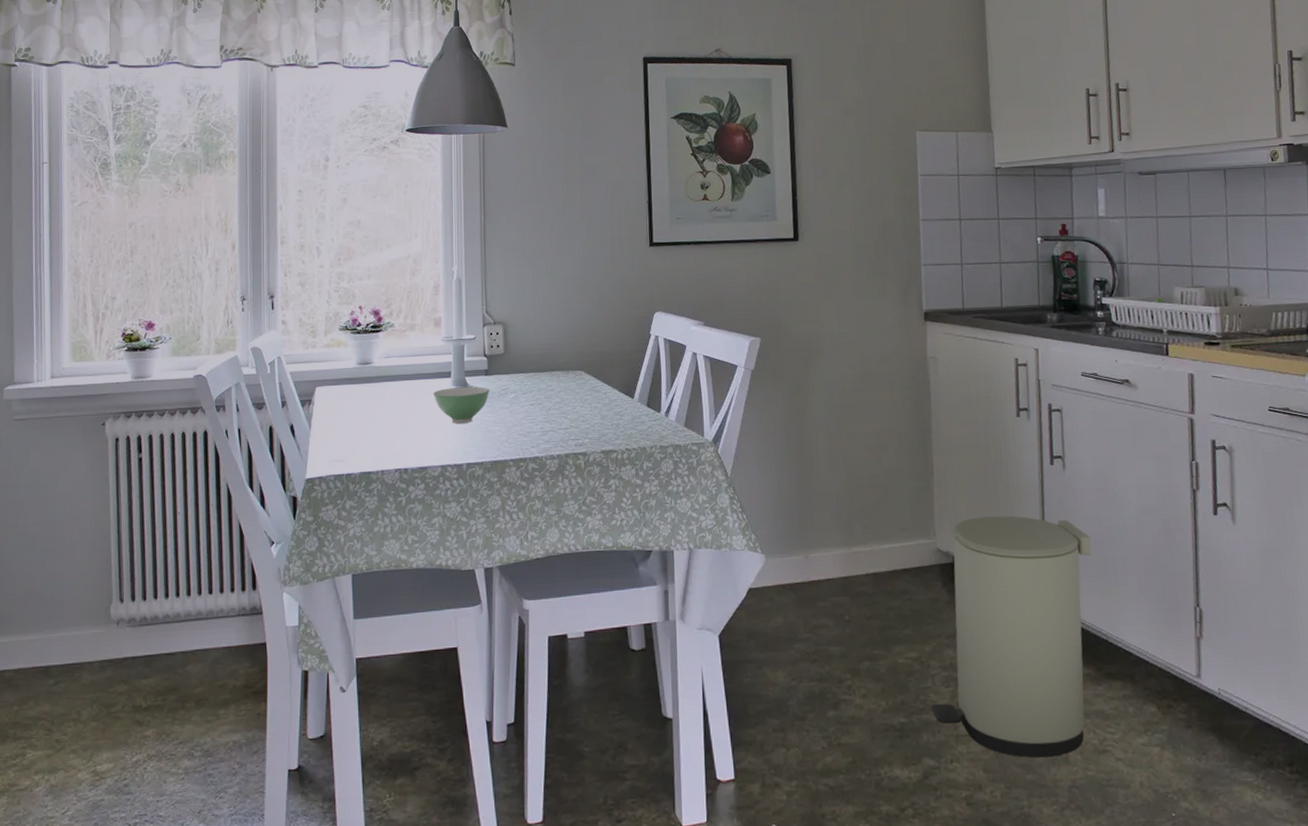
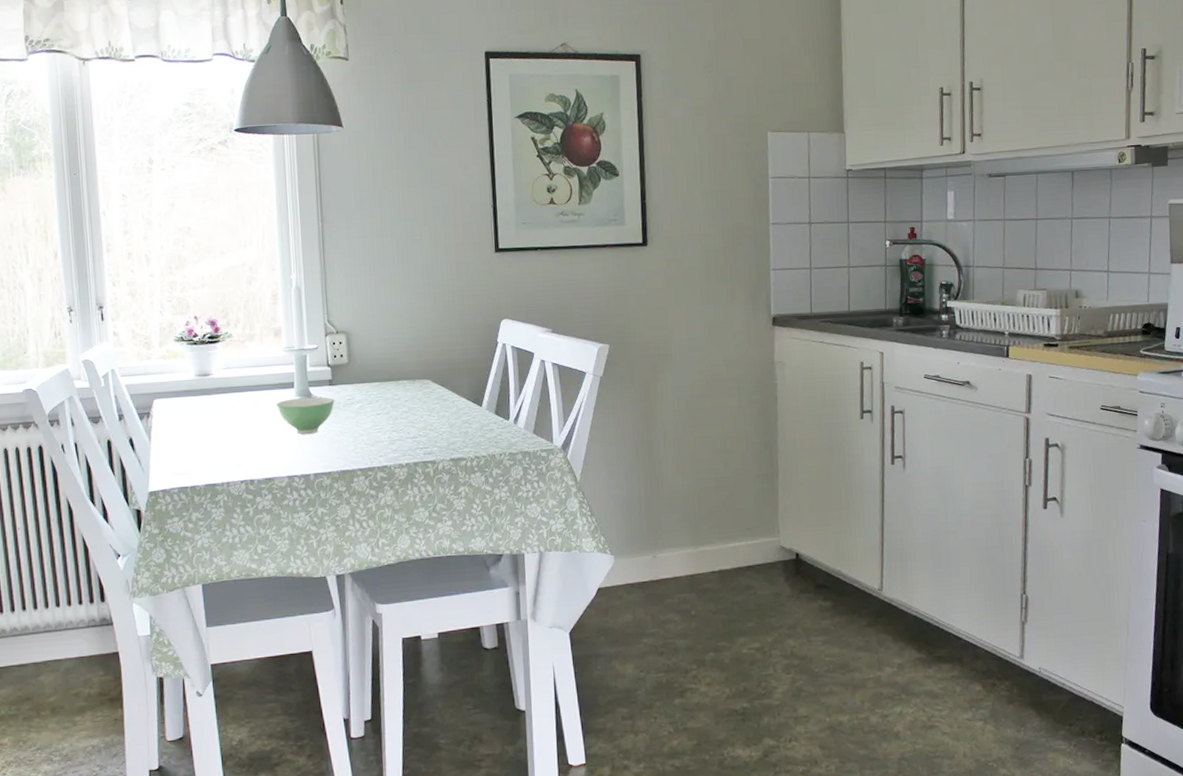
pedal bin: present [930,515,1092,758] -> none [772,513,928,735]

